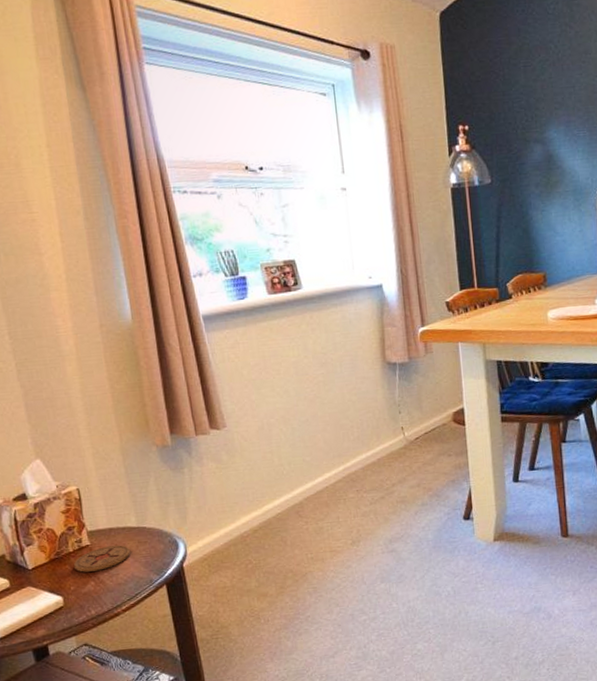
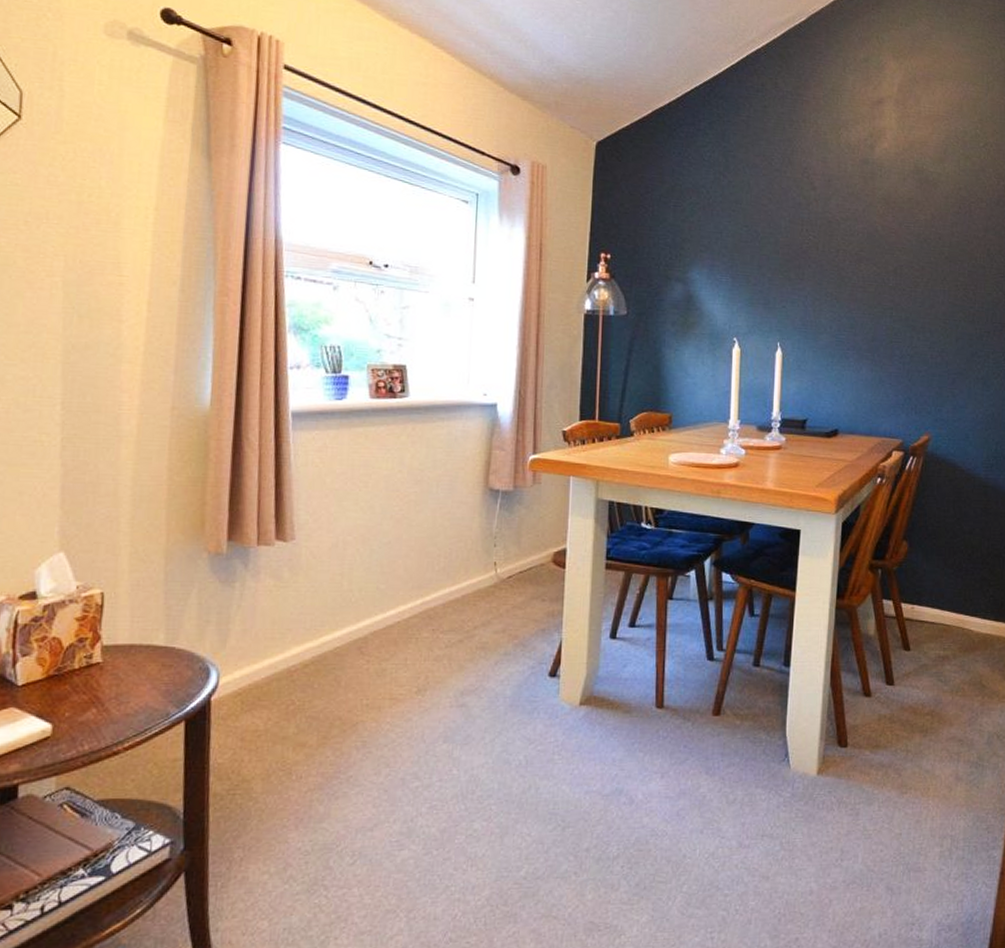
coaster: present [74,545,130,572] -> none [76,666,150,696]

